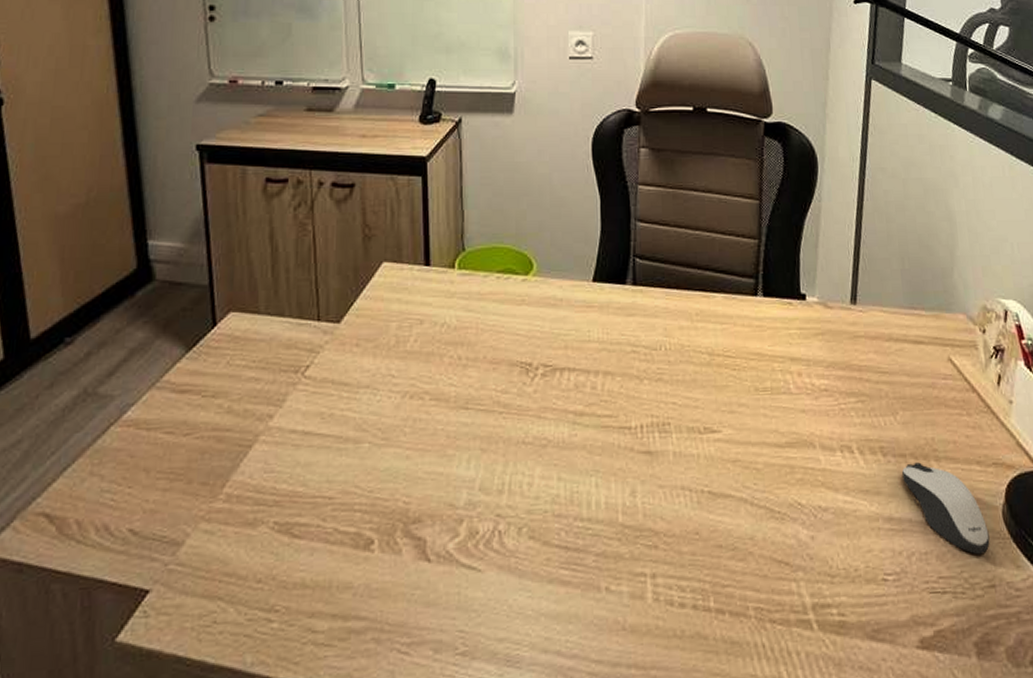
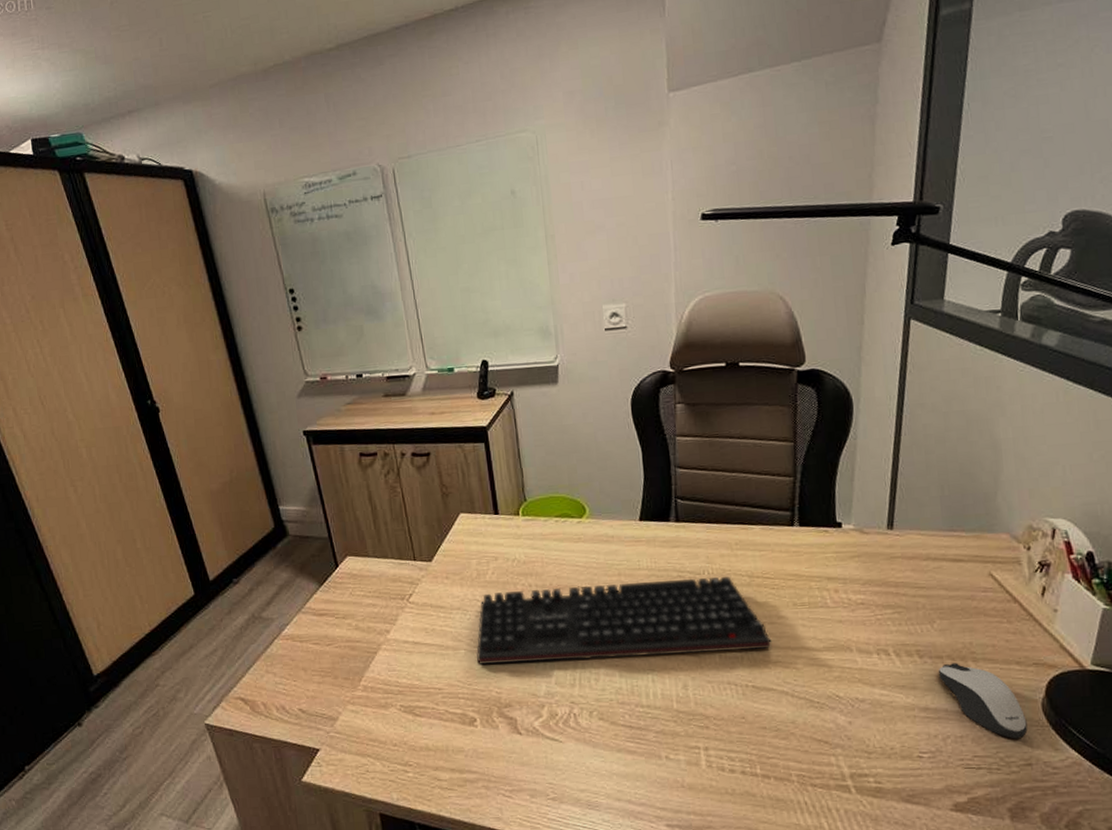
keyboard: none [384,354,731,463] -> present [476,577,772,664]

